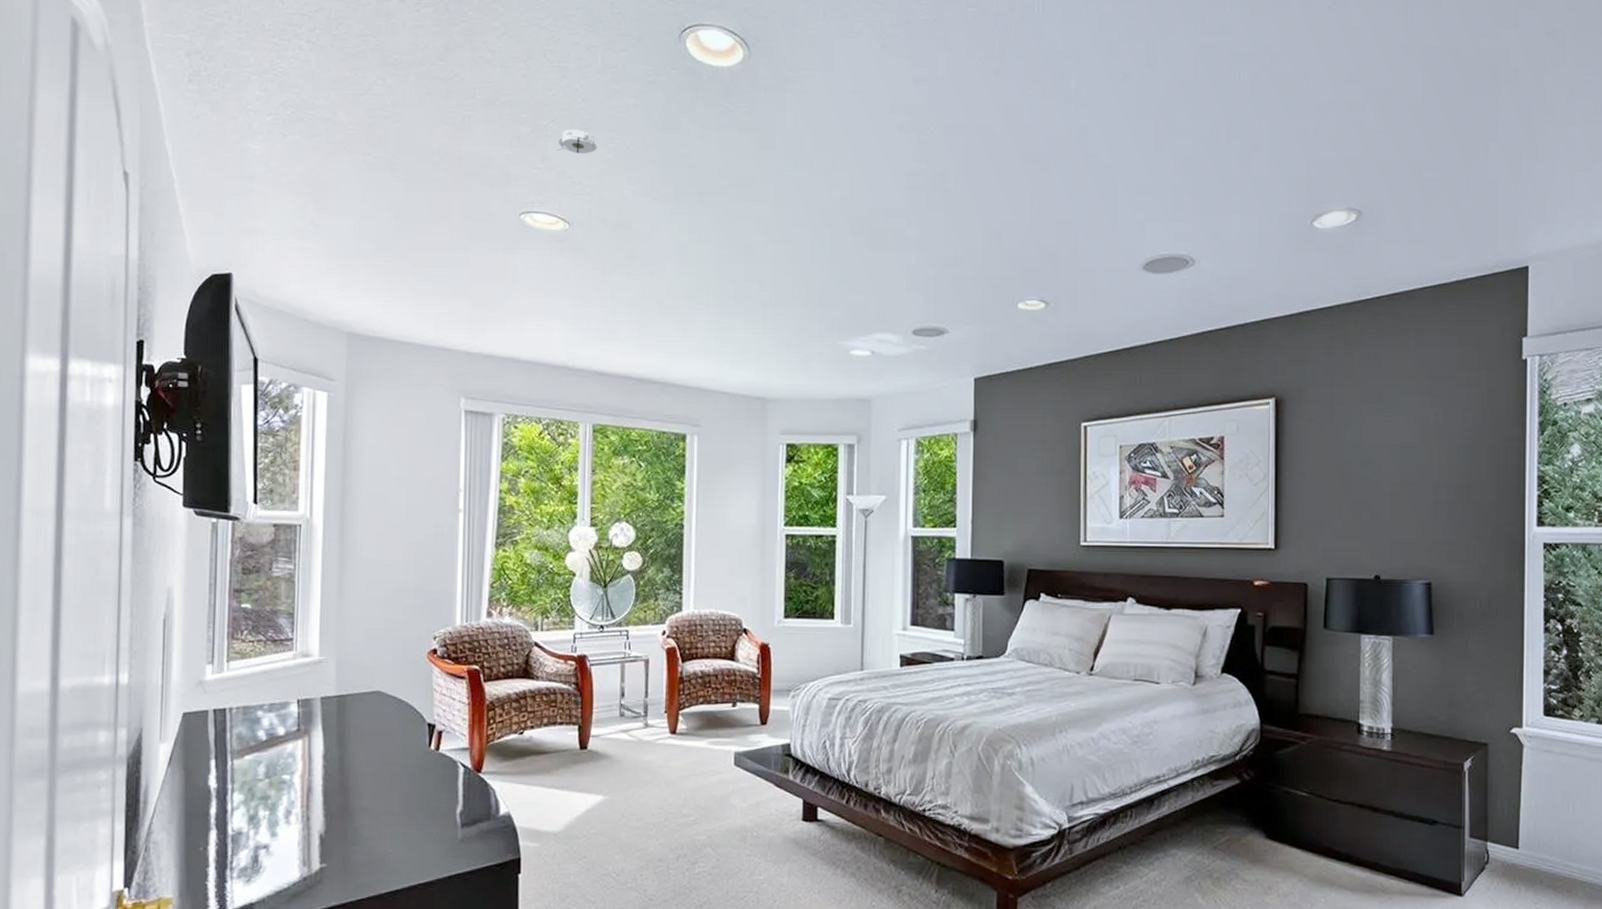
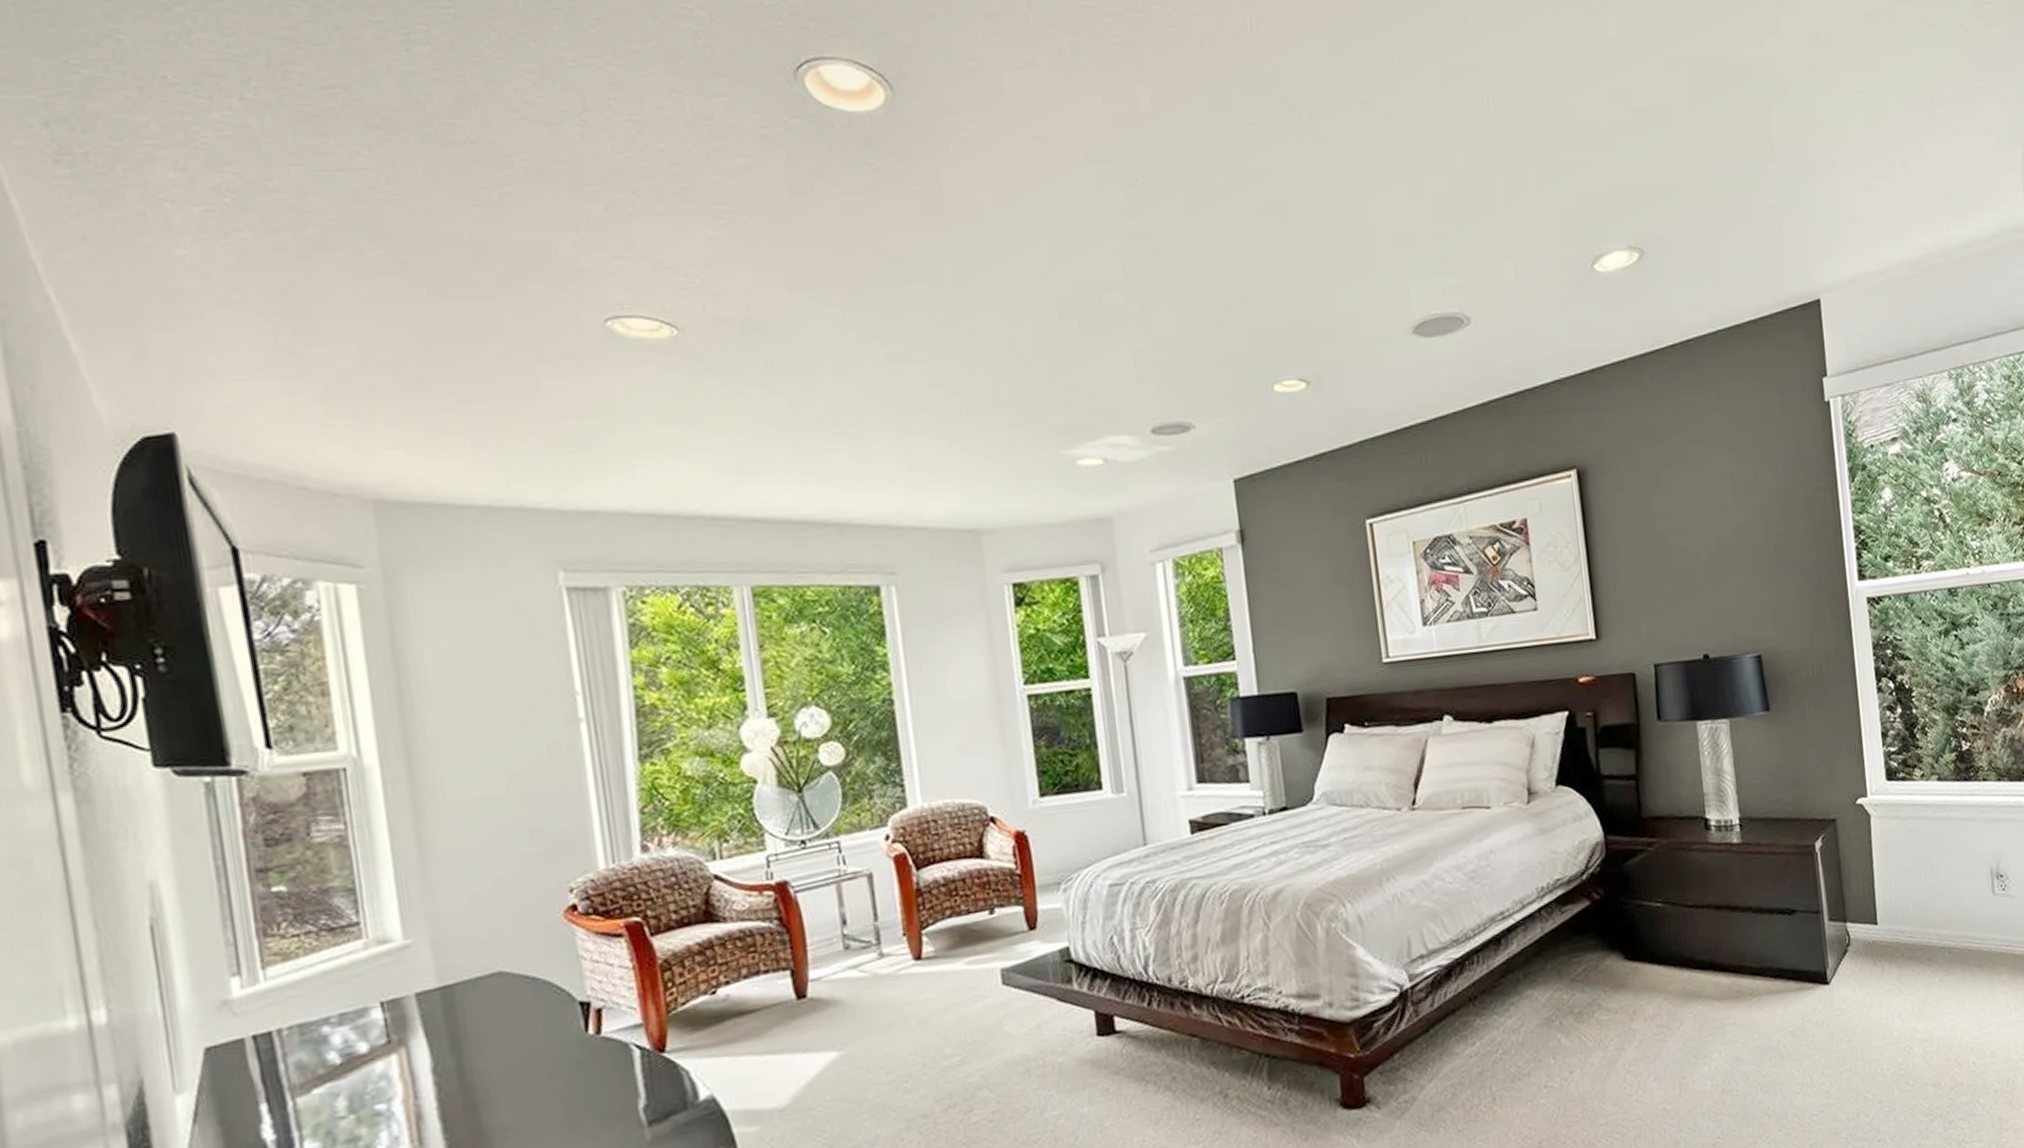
smoke detector: present [557,129,598,154] -> none [645,203,703,236]

